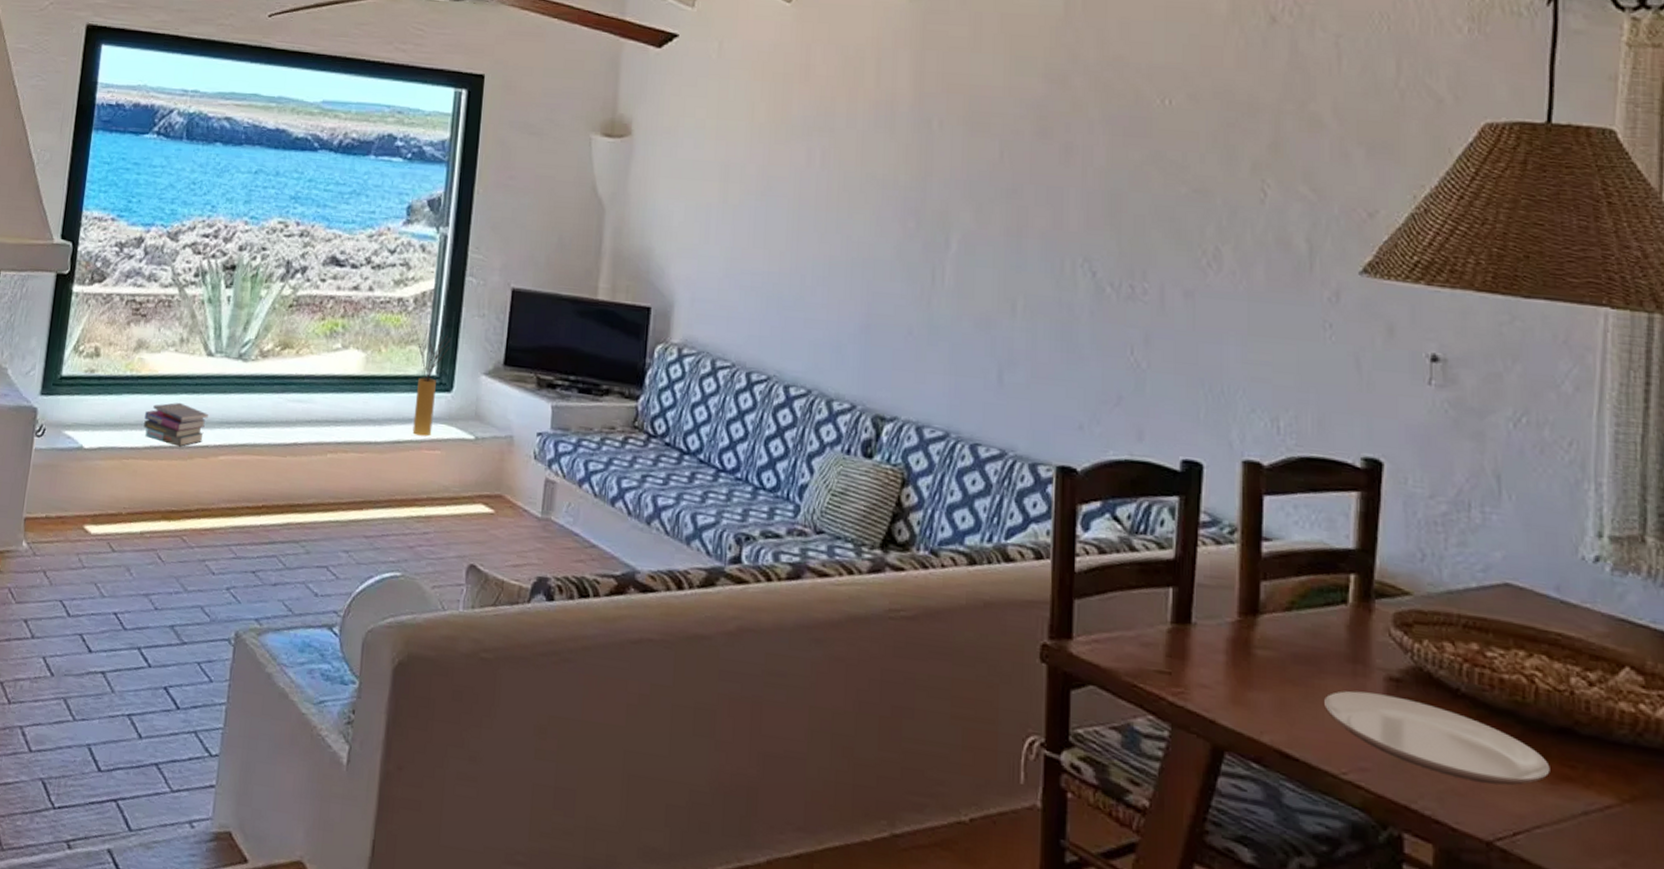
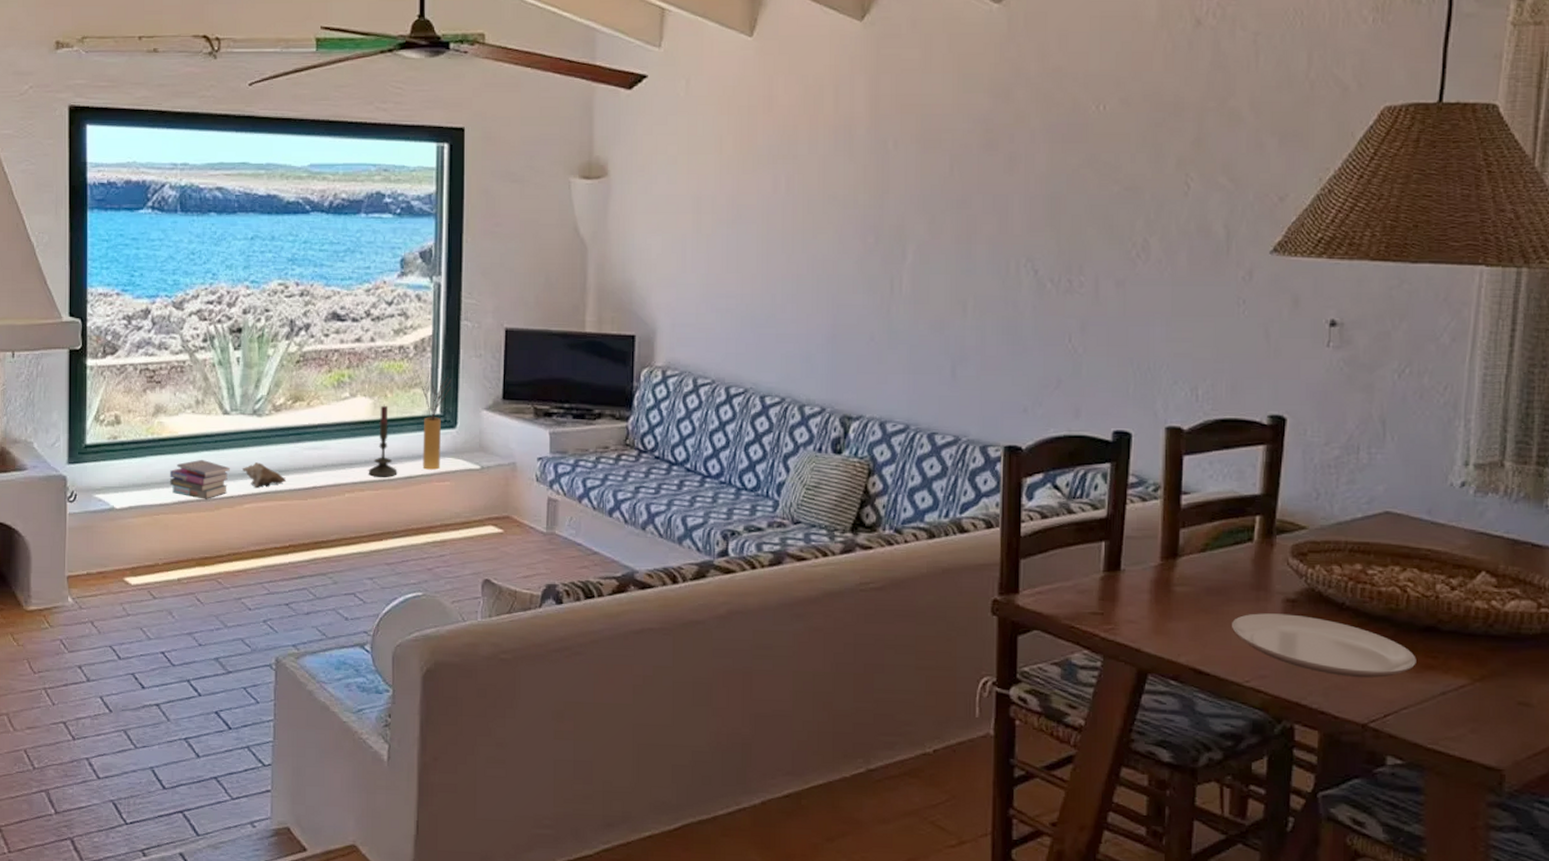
seashell: none [221,411,266,439] -> present [243,462,286,487]
candle: none [355,359,385,440] -> present [369,404,397,477]

